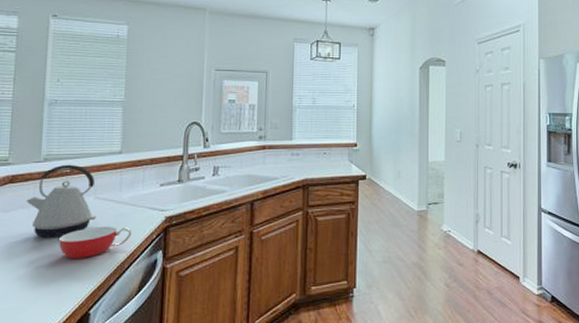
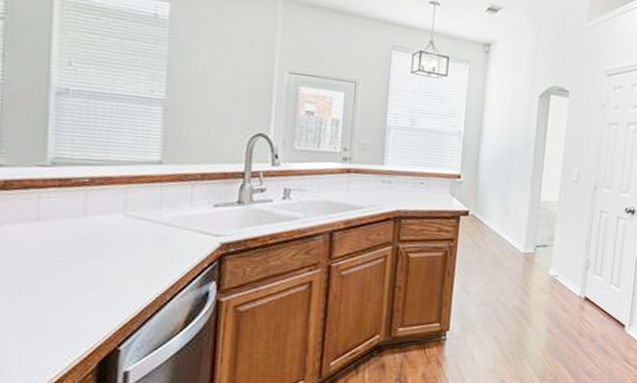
kettle: present [26,164,96,237] -> none [27,171,127,260]
bowl: present [59,226,132,258] -> none [76,249,176,286]

